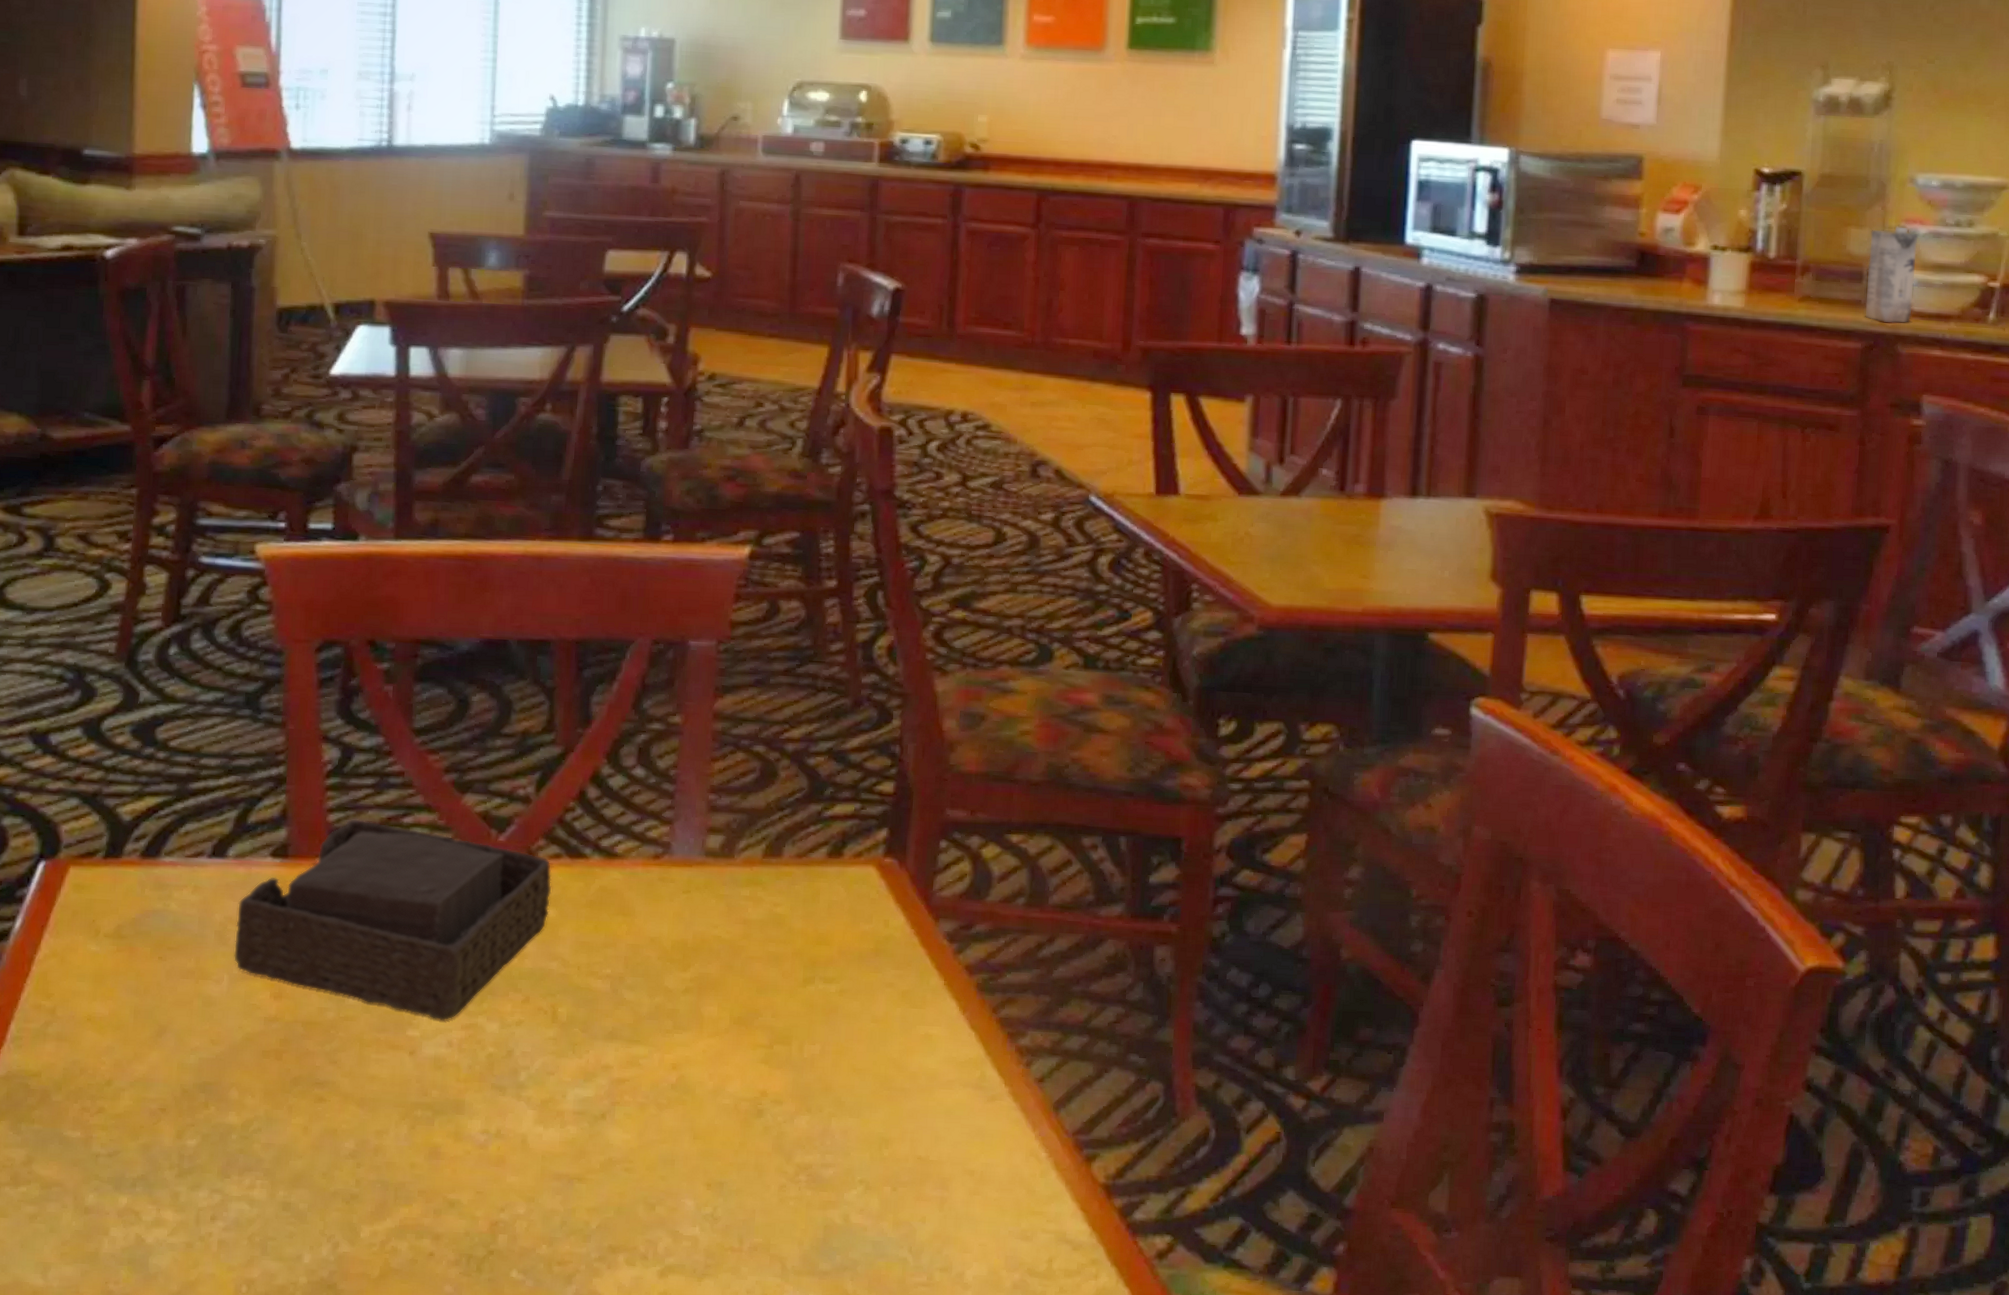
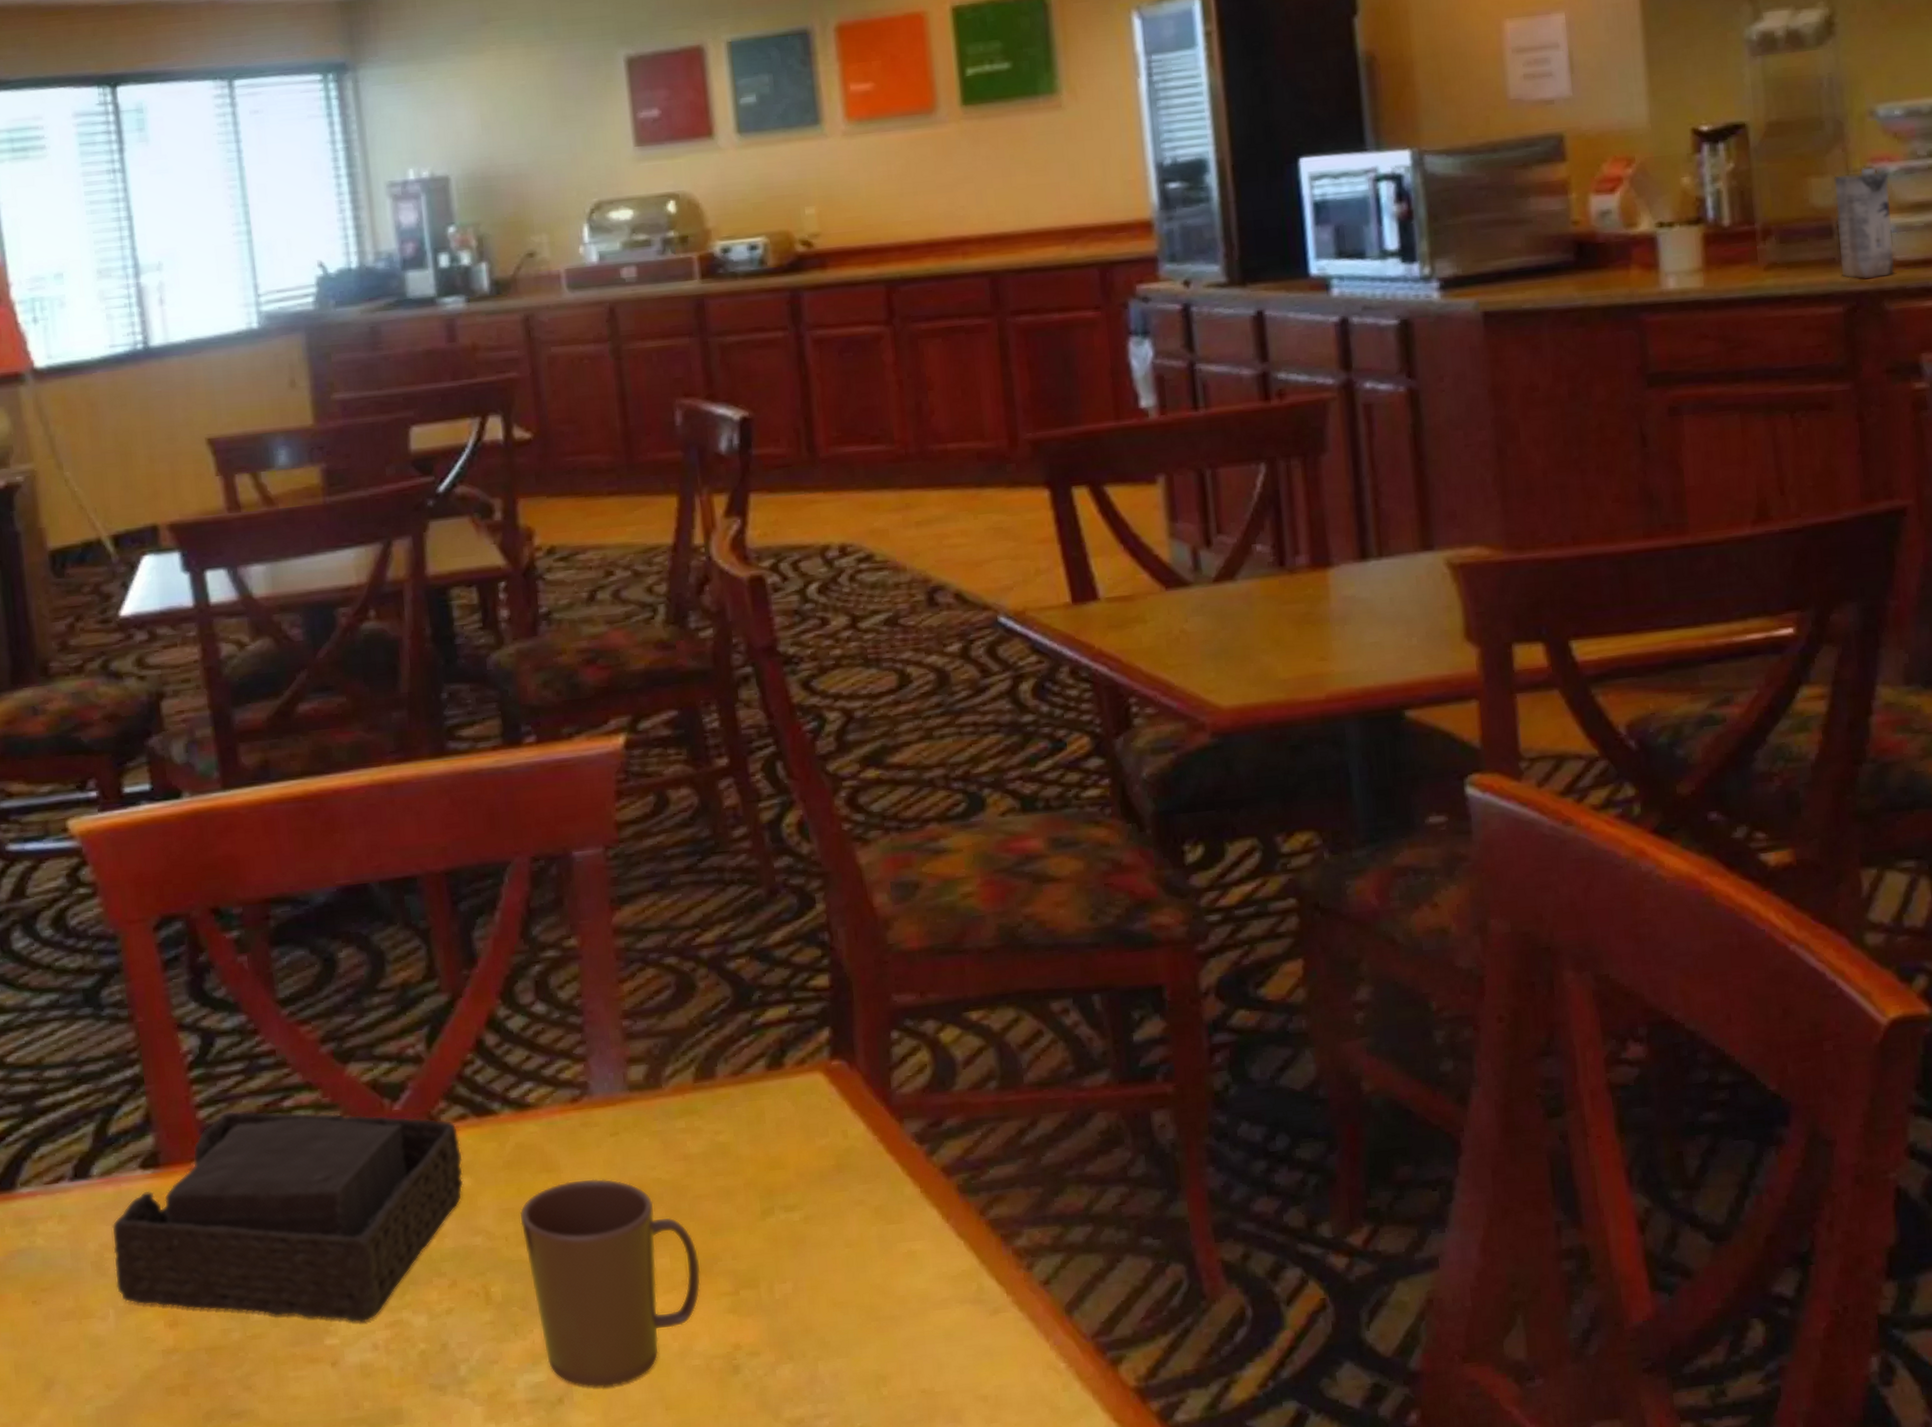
mug: none [593,926,743,1110] -> present [519,1178,701,1387]

